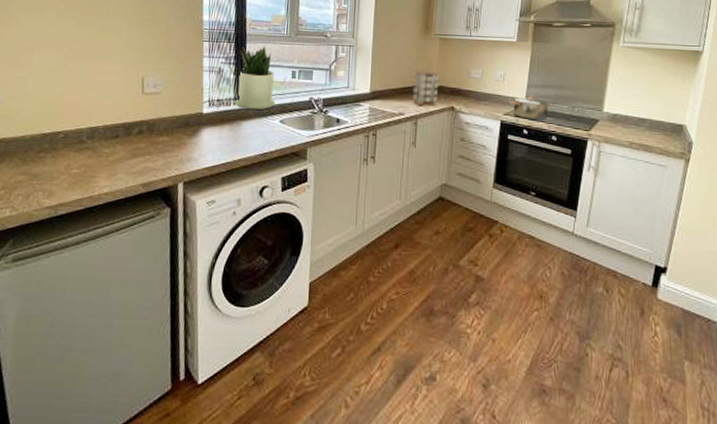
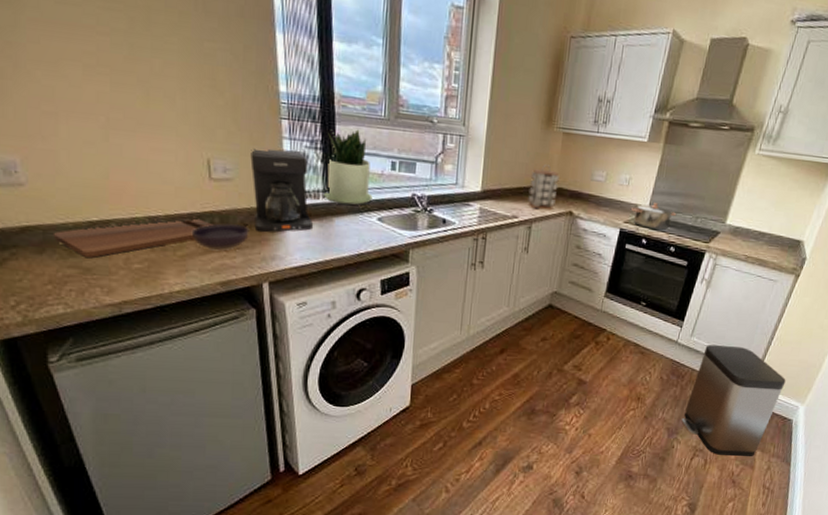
cutting board: none [13,126,142,165] -> present [53,216,214,258]
bowl: none [123,131,171,156] -> present [191,223,249,251]
coffee maker: none [175,66,225,138] -> present [250,148,314,233]
pedal bin: none [592,235,700,367] -> present [681,344,786,456]

